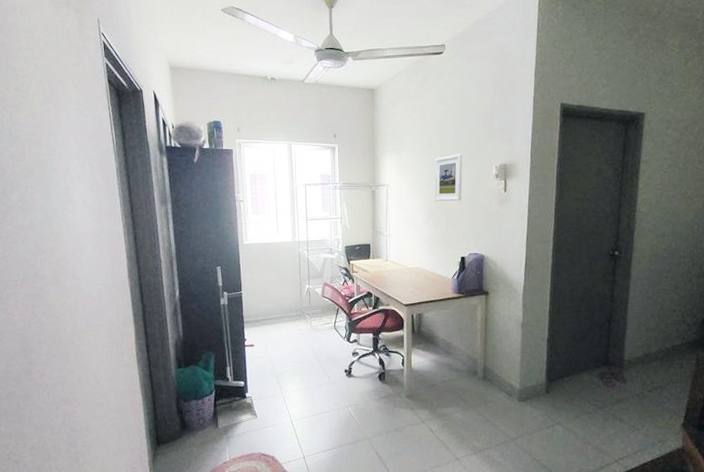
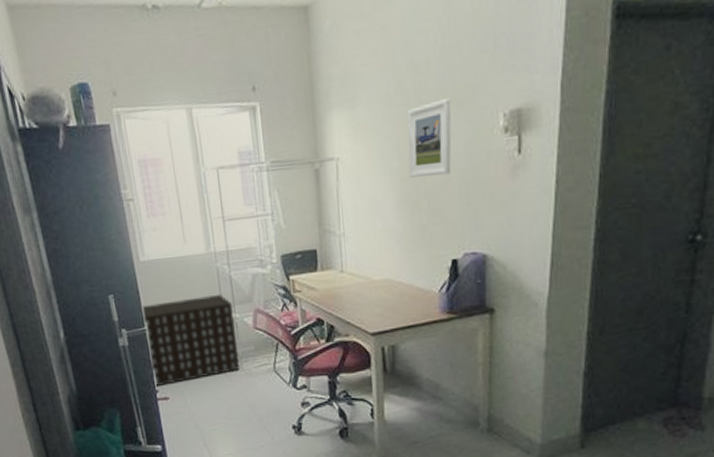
architectural model: none [241,271,310,337] -> present [142,295,241,387]

